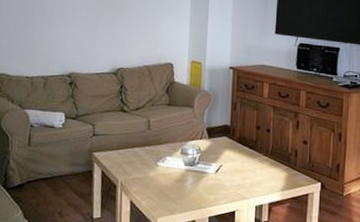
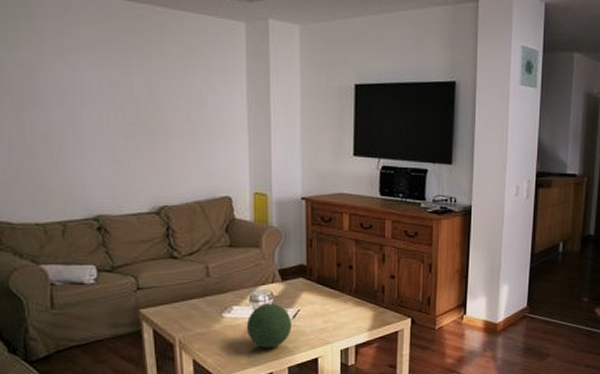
decorative orb: none [176,157,215,198] -> present [246,303,292,349]

